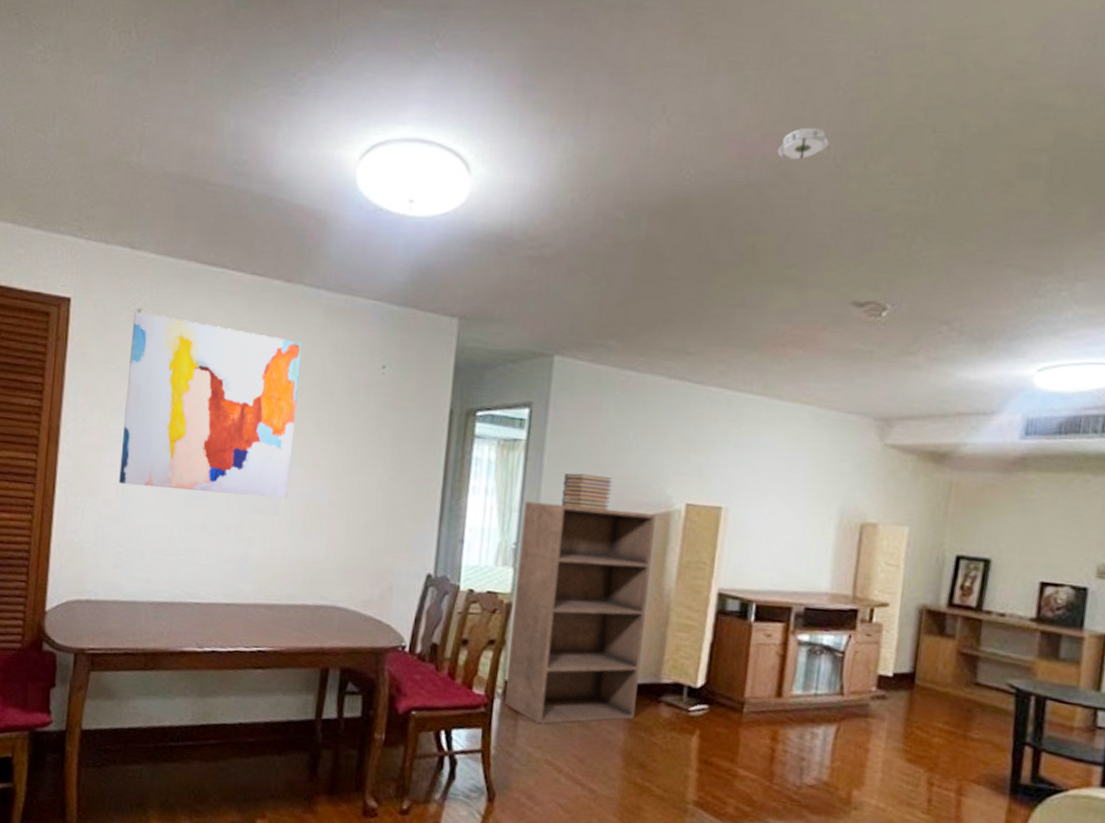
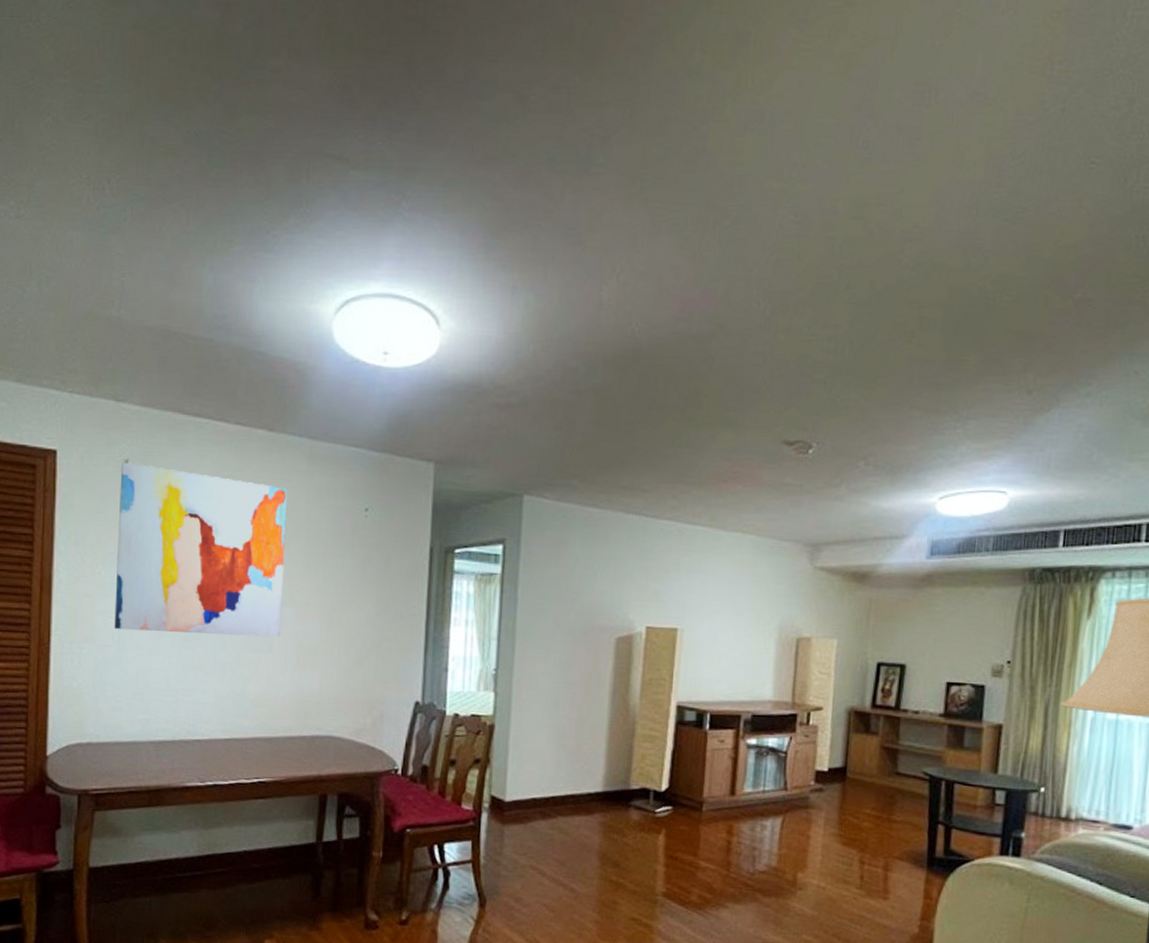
bookshelf: present [504,501,656,725] -> none [490,630,620,834]
book stack: present [561,473,613,510] -> none [535,602,581,635]
smoke detector: present [776,127,830,163] -> none [713,284,759,316]

